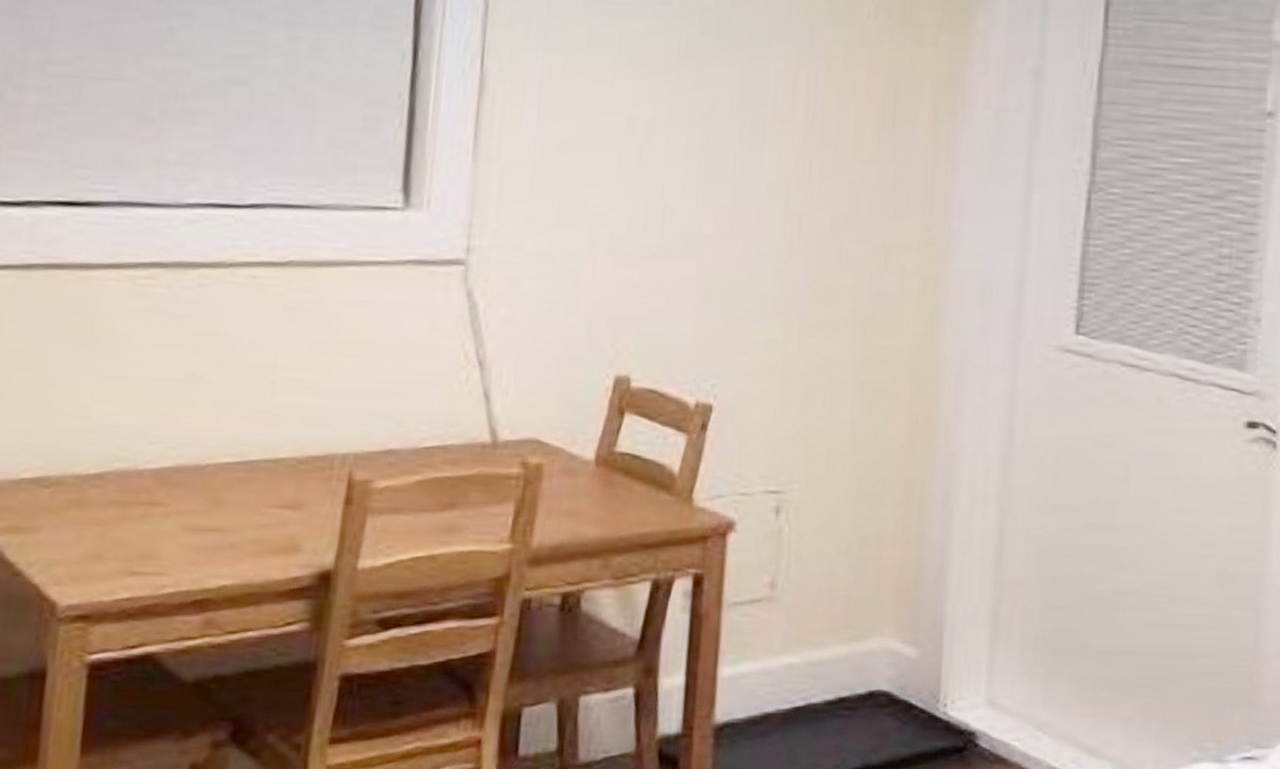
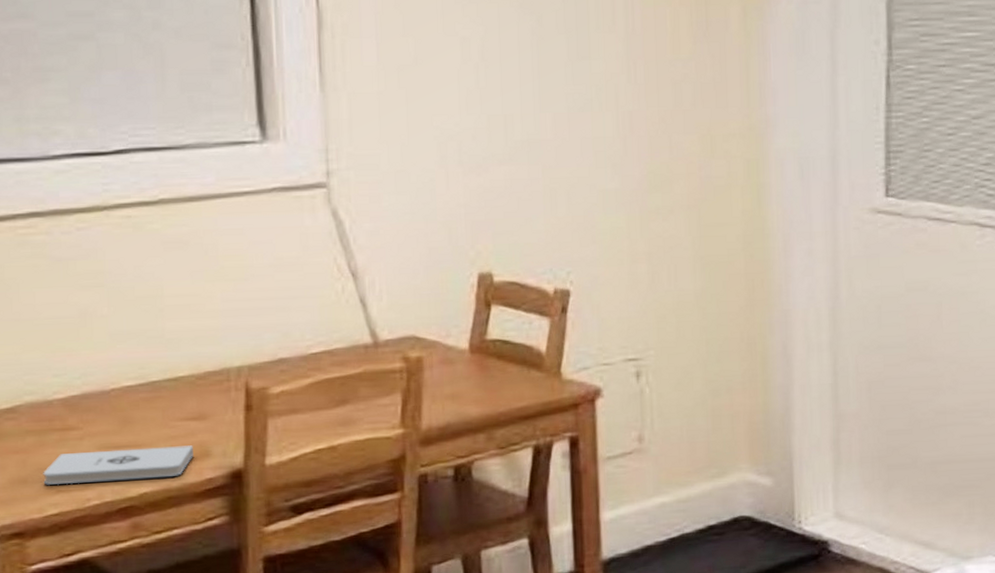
notepad: none [119,531,283,571] -> present [43,445,193,485]

